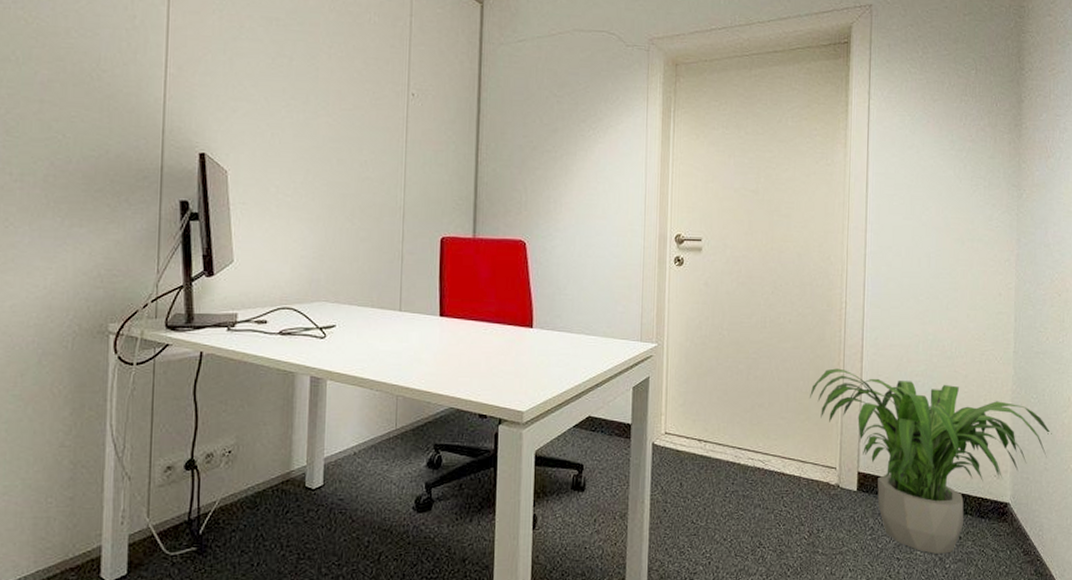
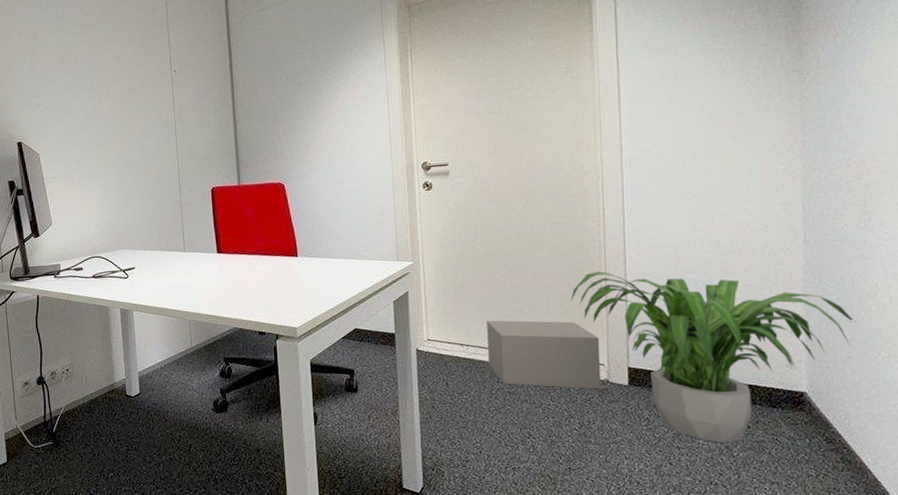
cardboard box: none [725,414,834,495] -> present [487,320,601,390]

